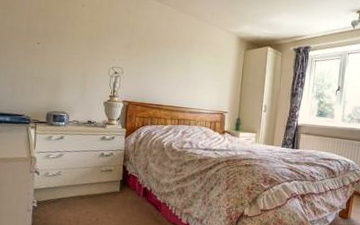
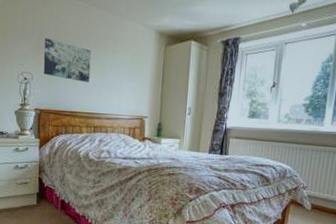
wall art: none [133,37,179,80] -> present [43,38,91,83]

